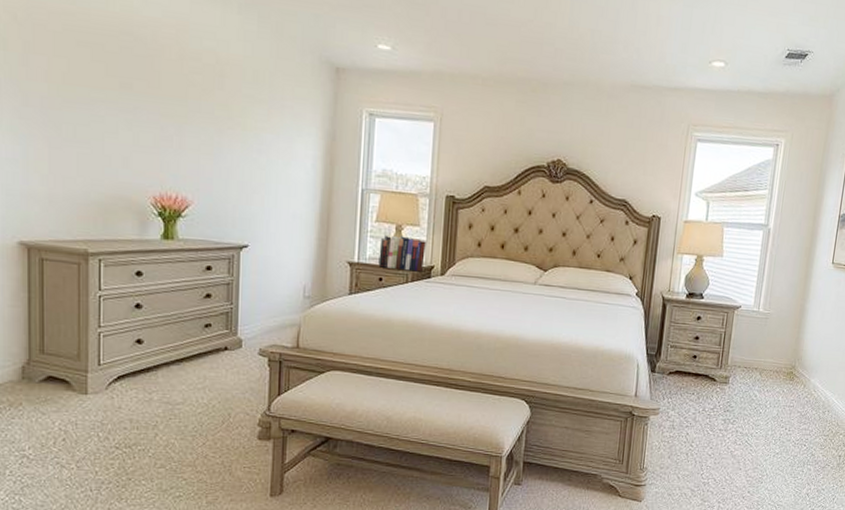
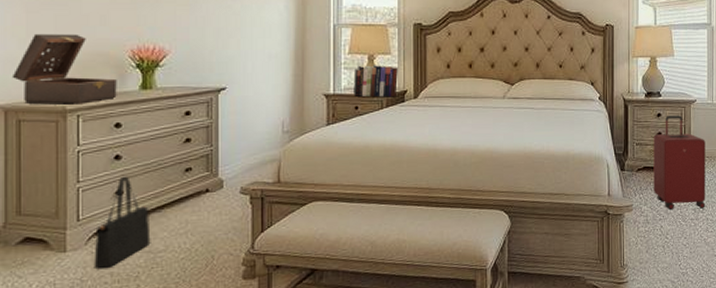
jewelry box: none [34,170,139,250] -> present [12,33,117,106]
tote bag: none [114,325,170,414] -> present [94,176,151,268]
suitcase: none [683,320,746,420] -> present [653,115,706,210]

